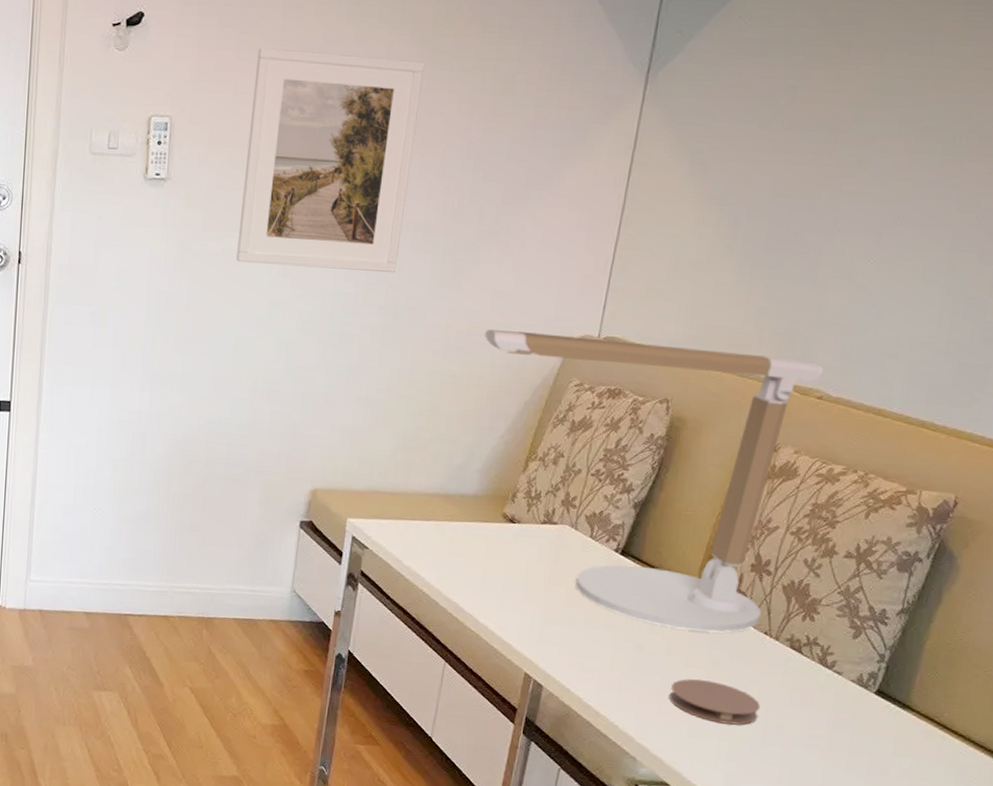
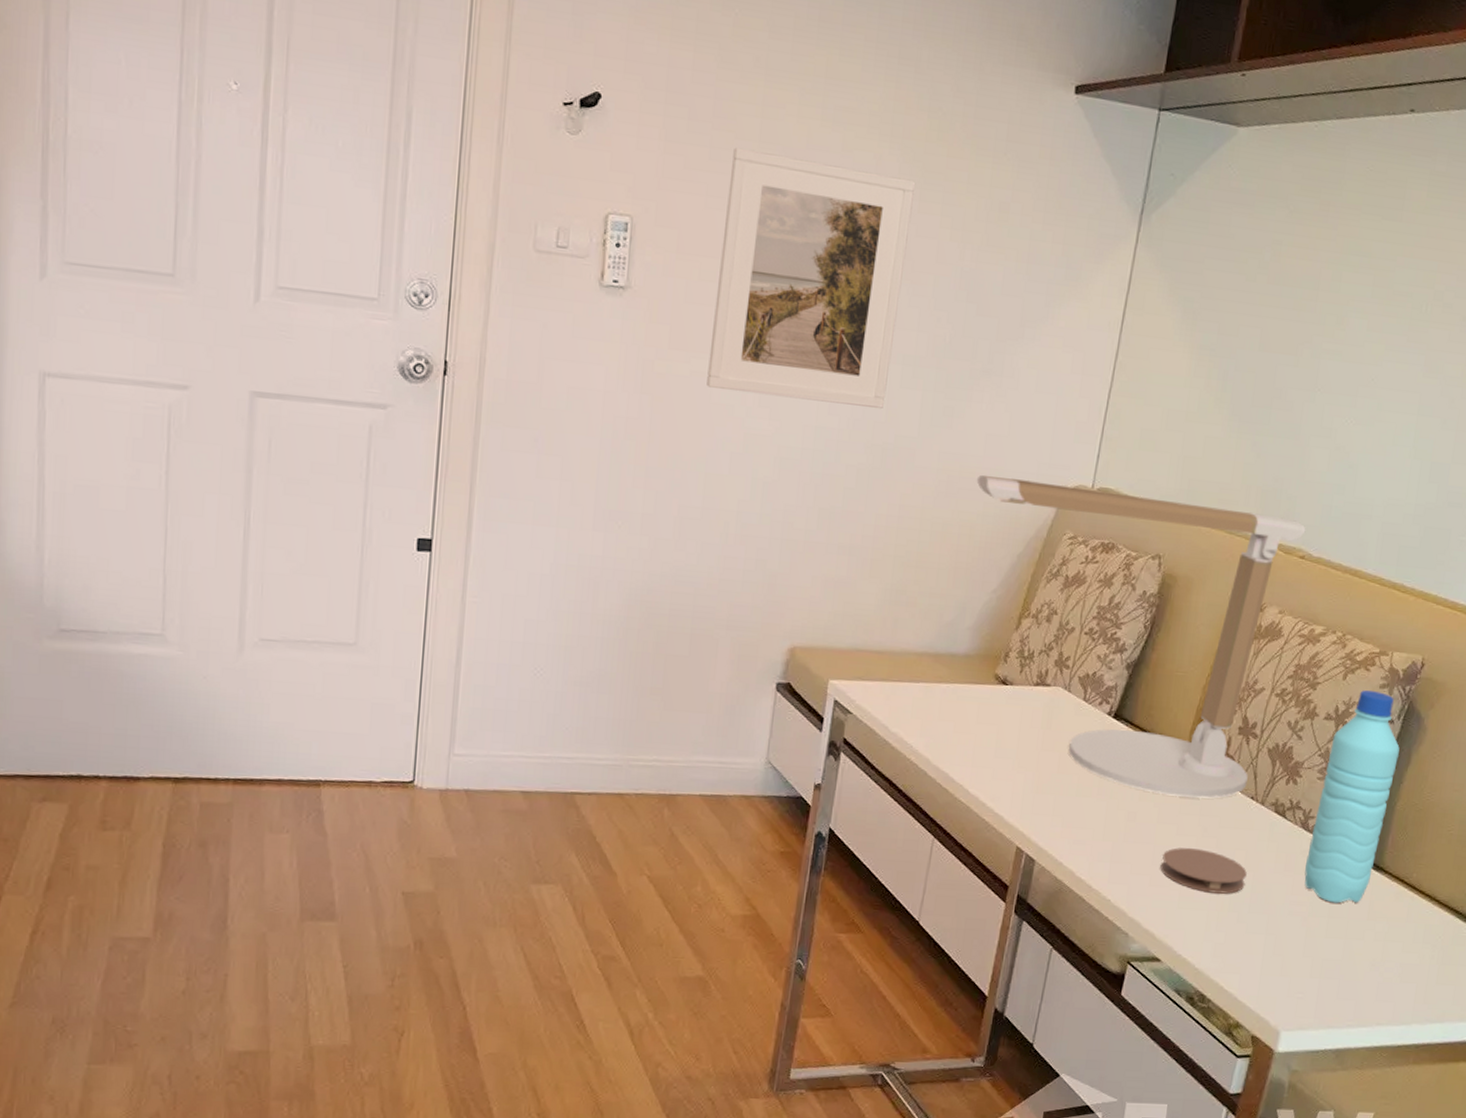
water bottle: none [822,529,929,740] -> present [1304,690,1400,904]

